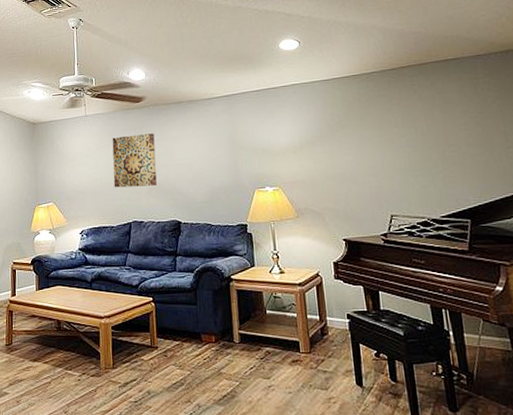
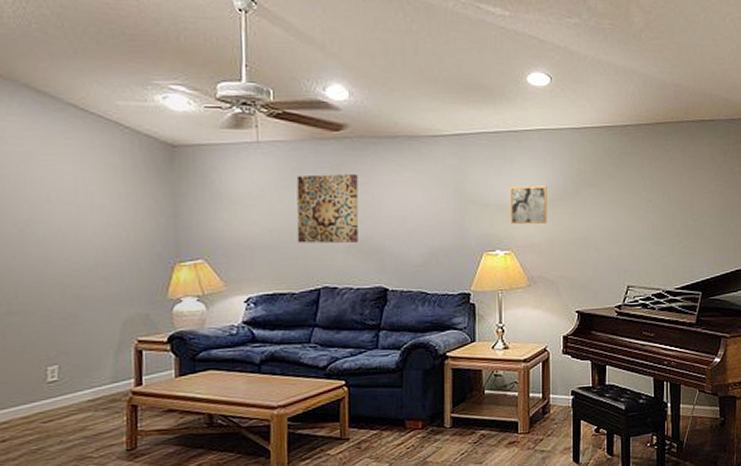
wall art: none [274,130,308,164] -> present [510,186,547,224]

